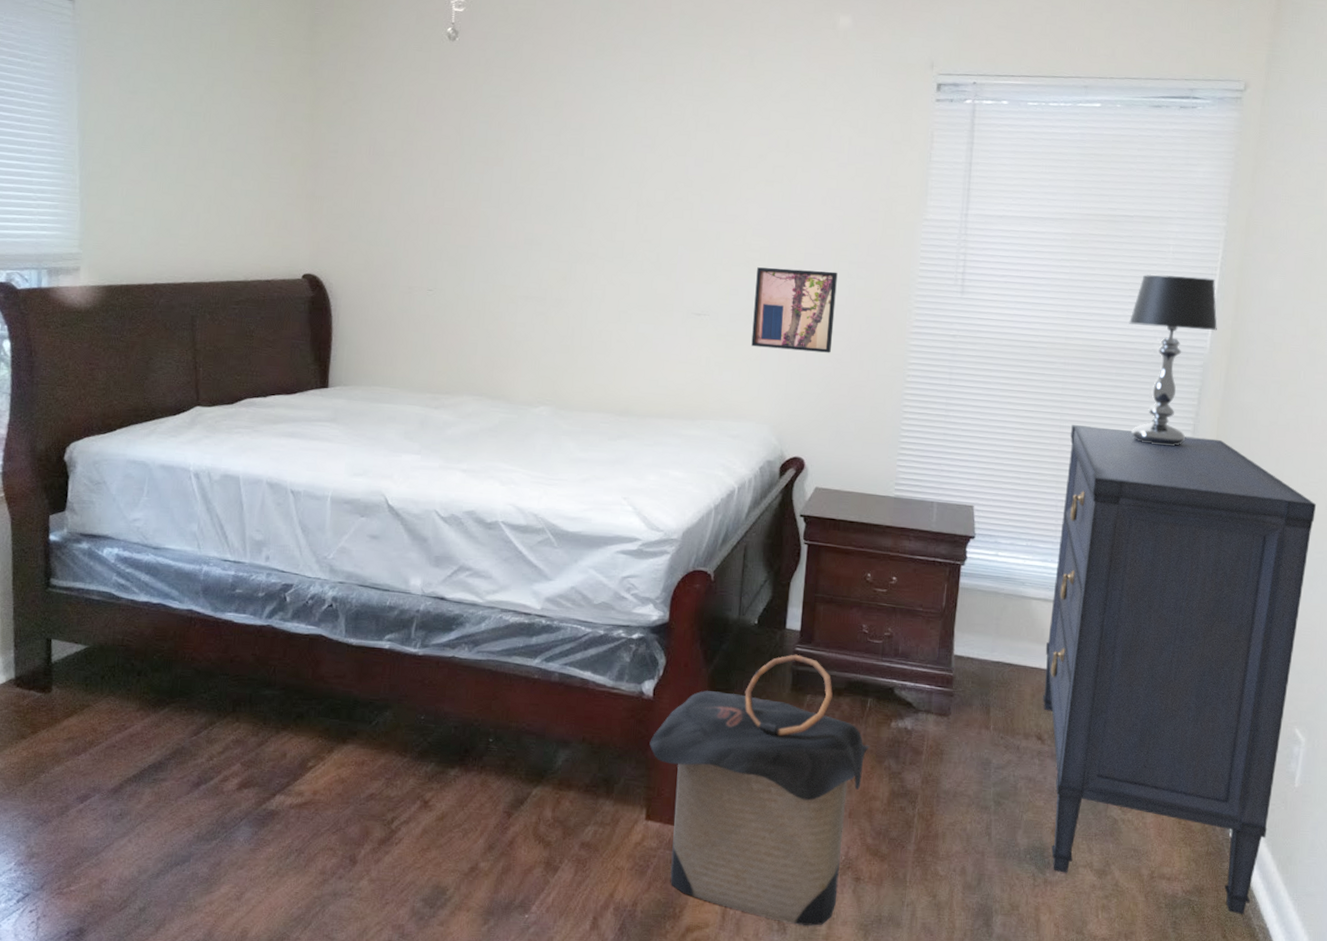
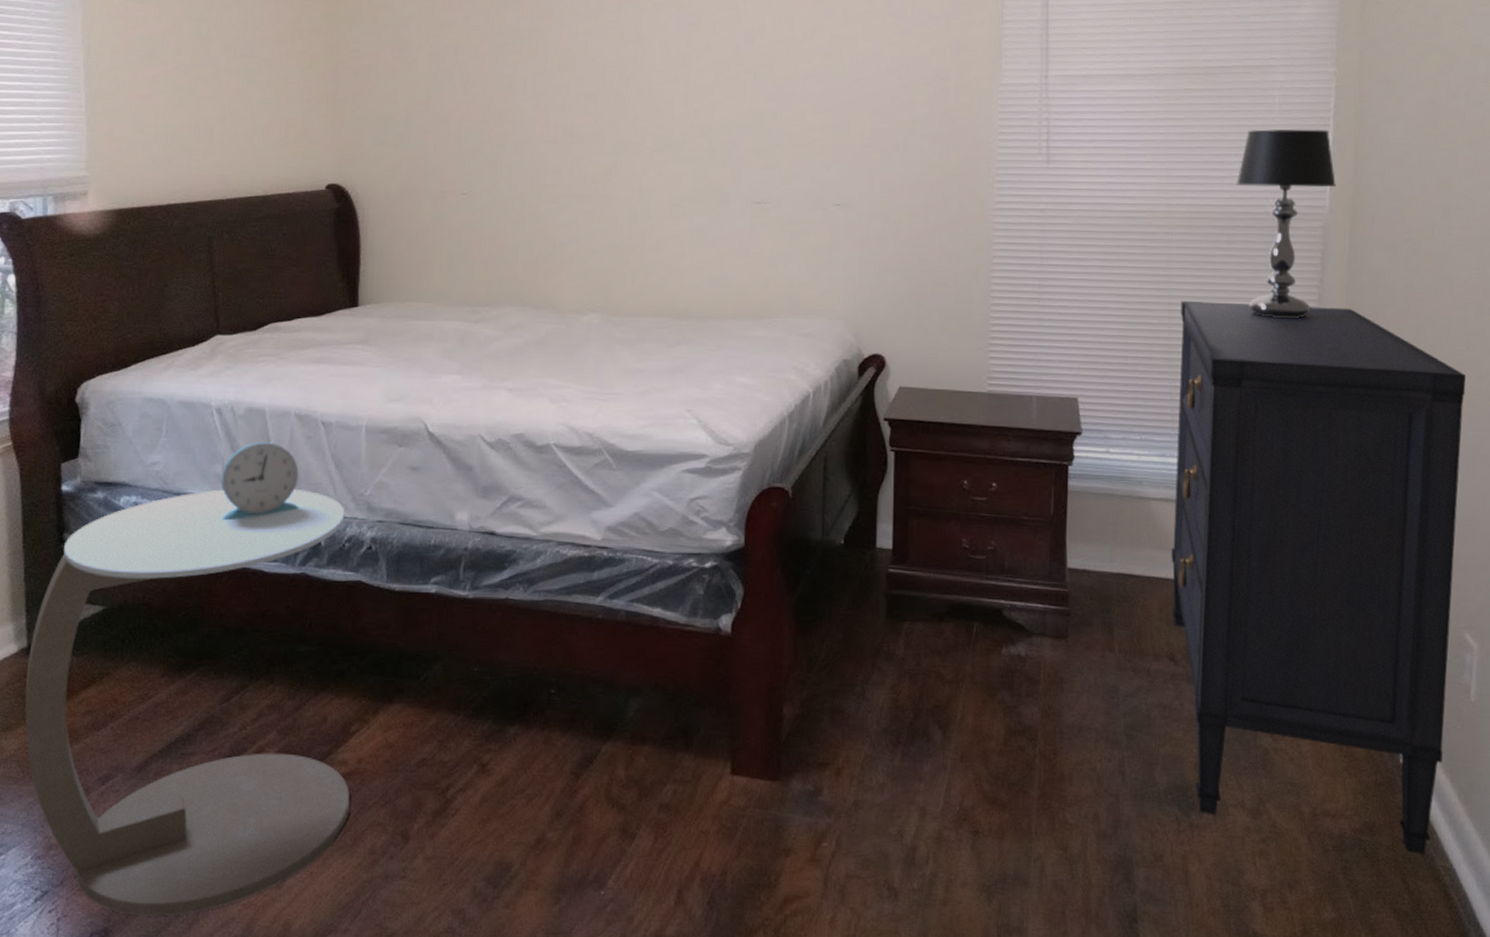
side table: none [11,546,310,920] -> present [25,489,350,916]
alarm clock: none [196,505,269,575] -> present [220,442,300,521]
laundry hamper: present [649,654,870,926] -> none [730,576,979,889]
wall art: present [751,267,838,353] -> none [818,147,909,237]

